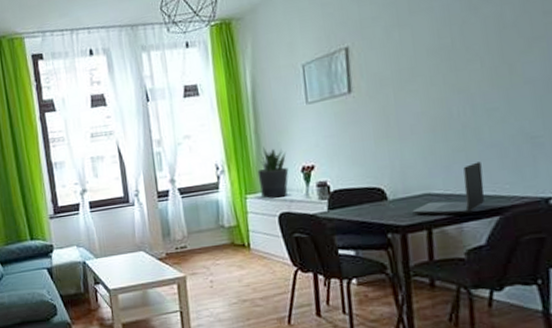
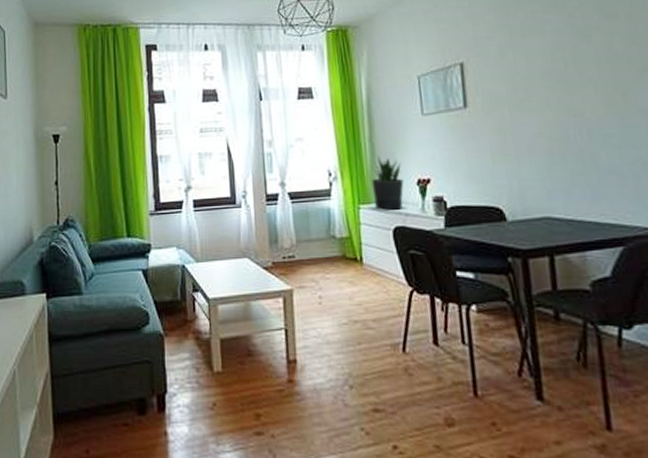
laptop computer: present [411,161,485,216] -> none [531,187,607,243]

